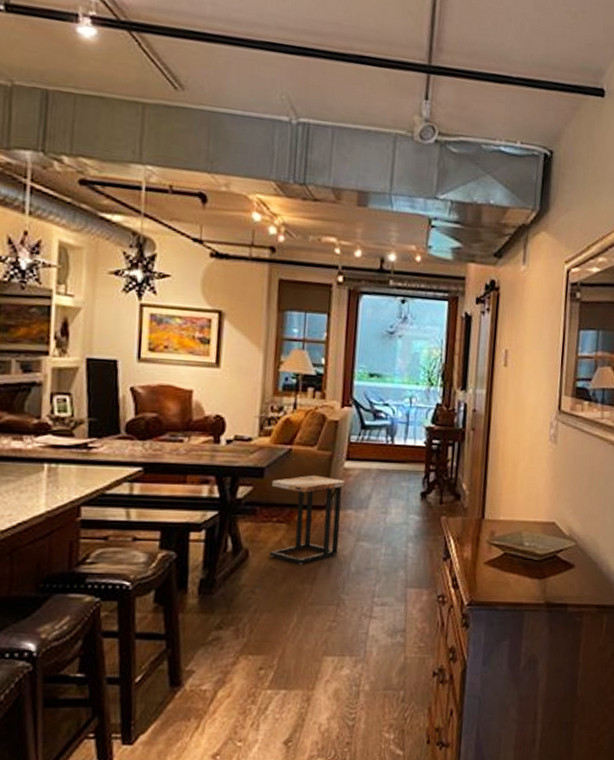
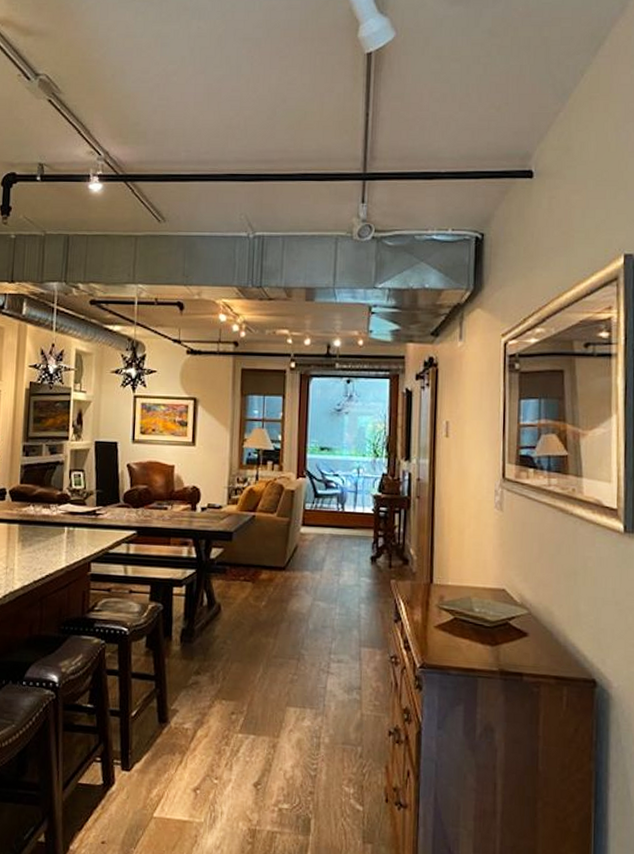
side table: present [269,475,346,565] -> none [238,539,303,621]

